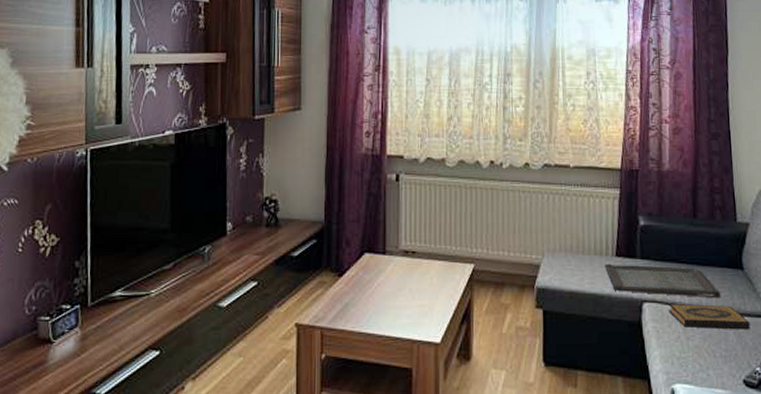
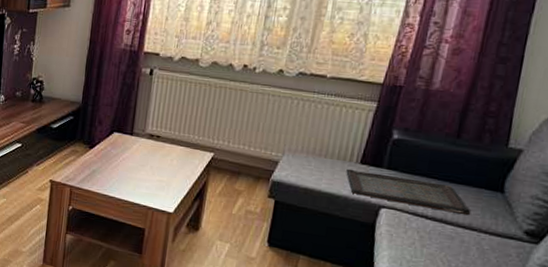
hardback book: present [668,304,750,330] -> none [407,213,498,249]

